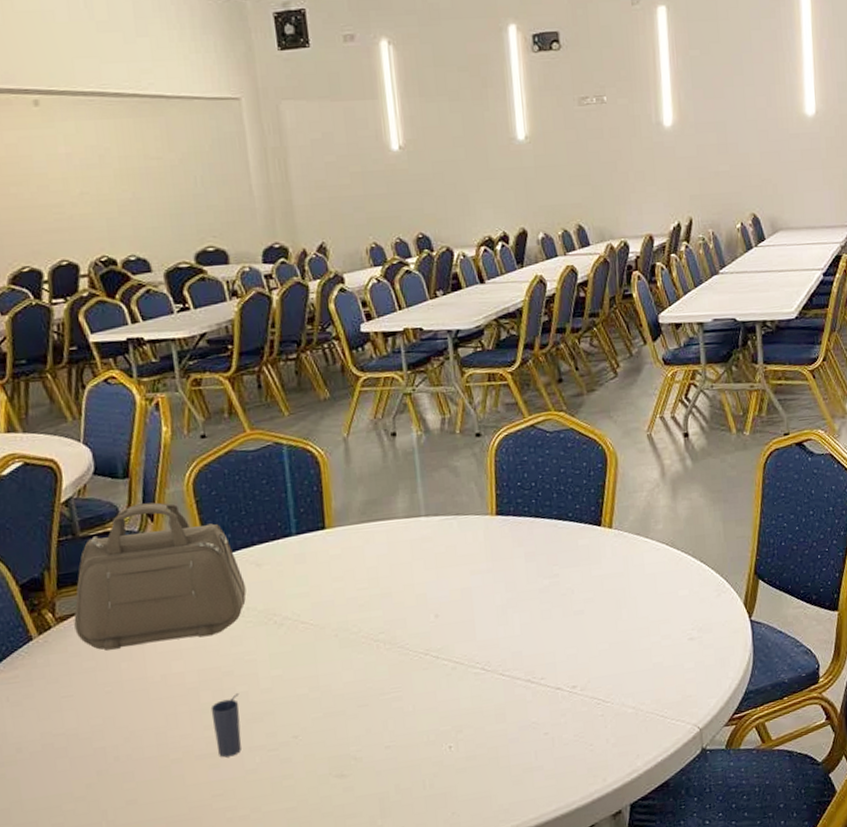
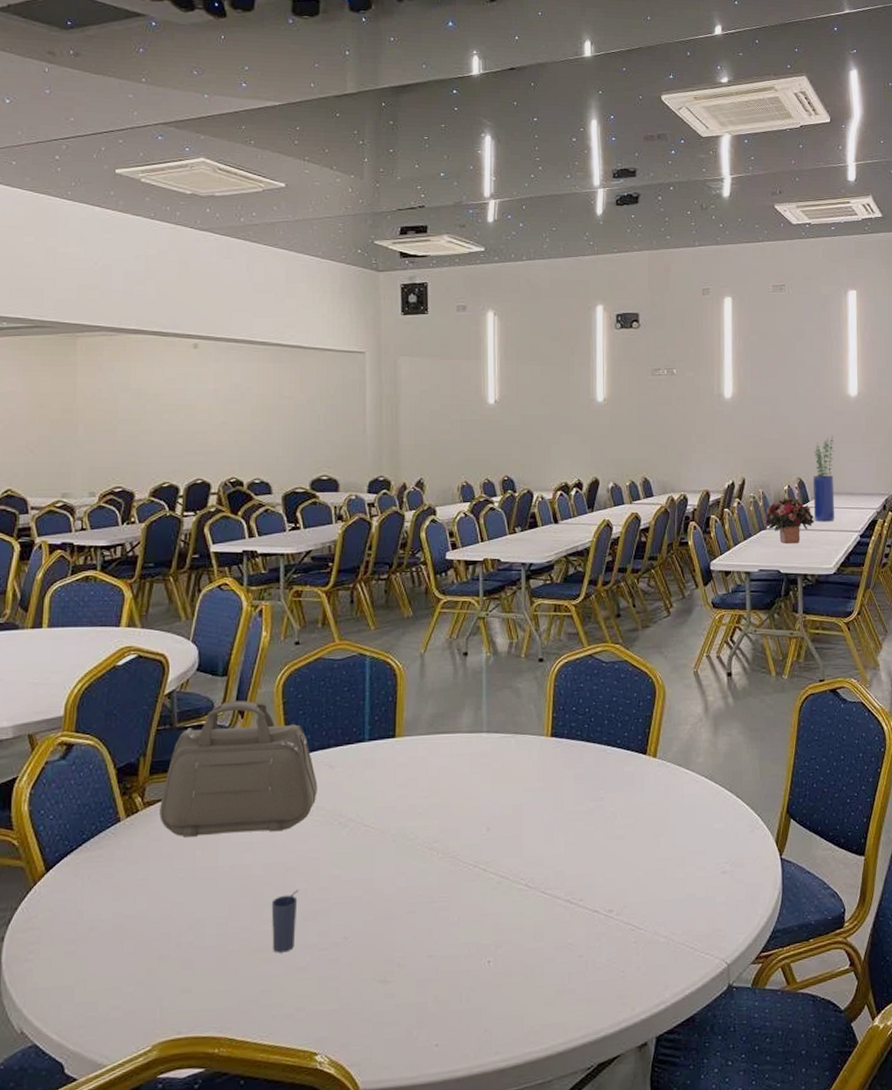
bouquet: none [717,237,773,288] -> present [765,497,815,543]
vase: none [768,162,795,262] -> present [812,435,835,522]

